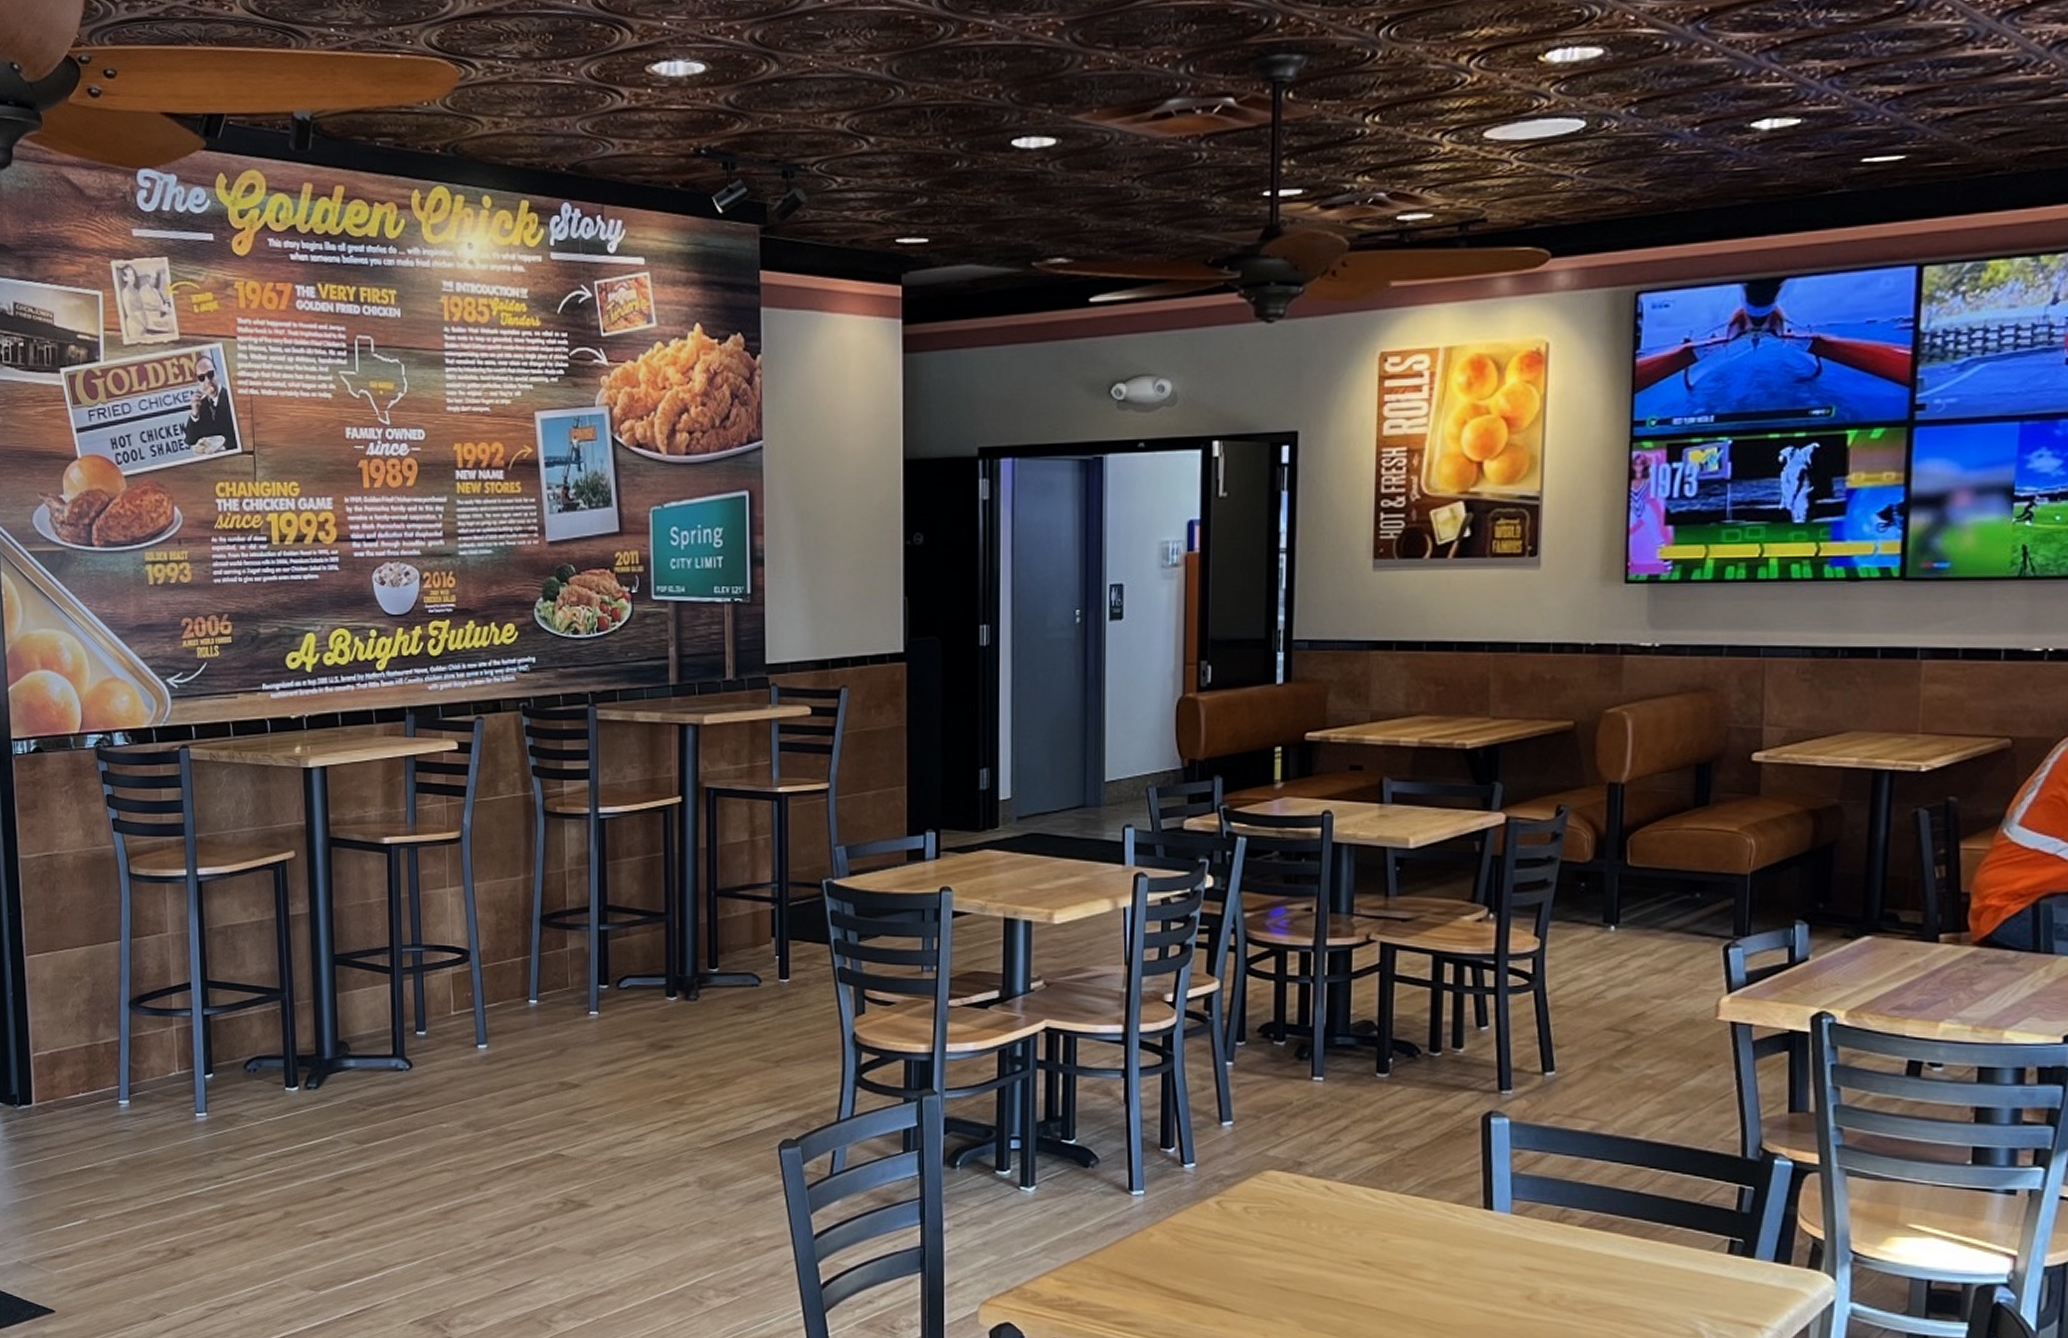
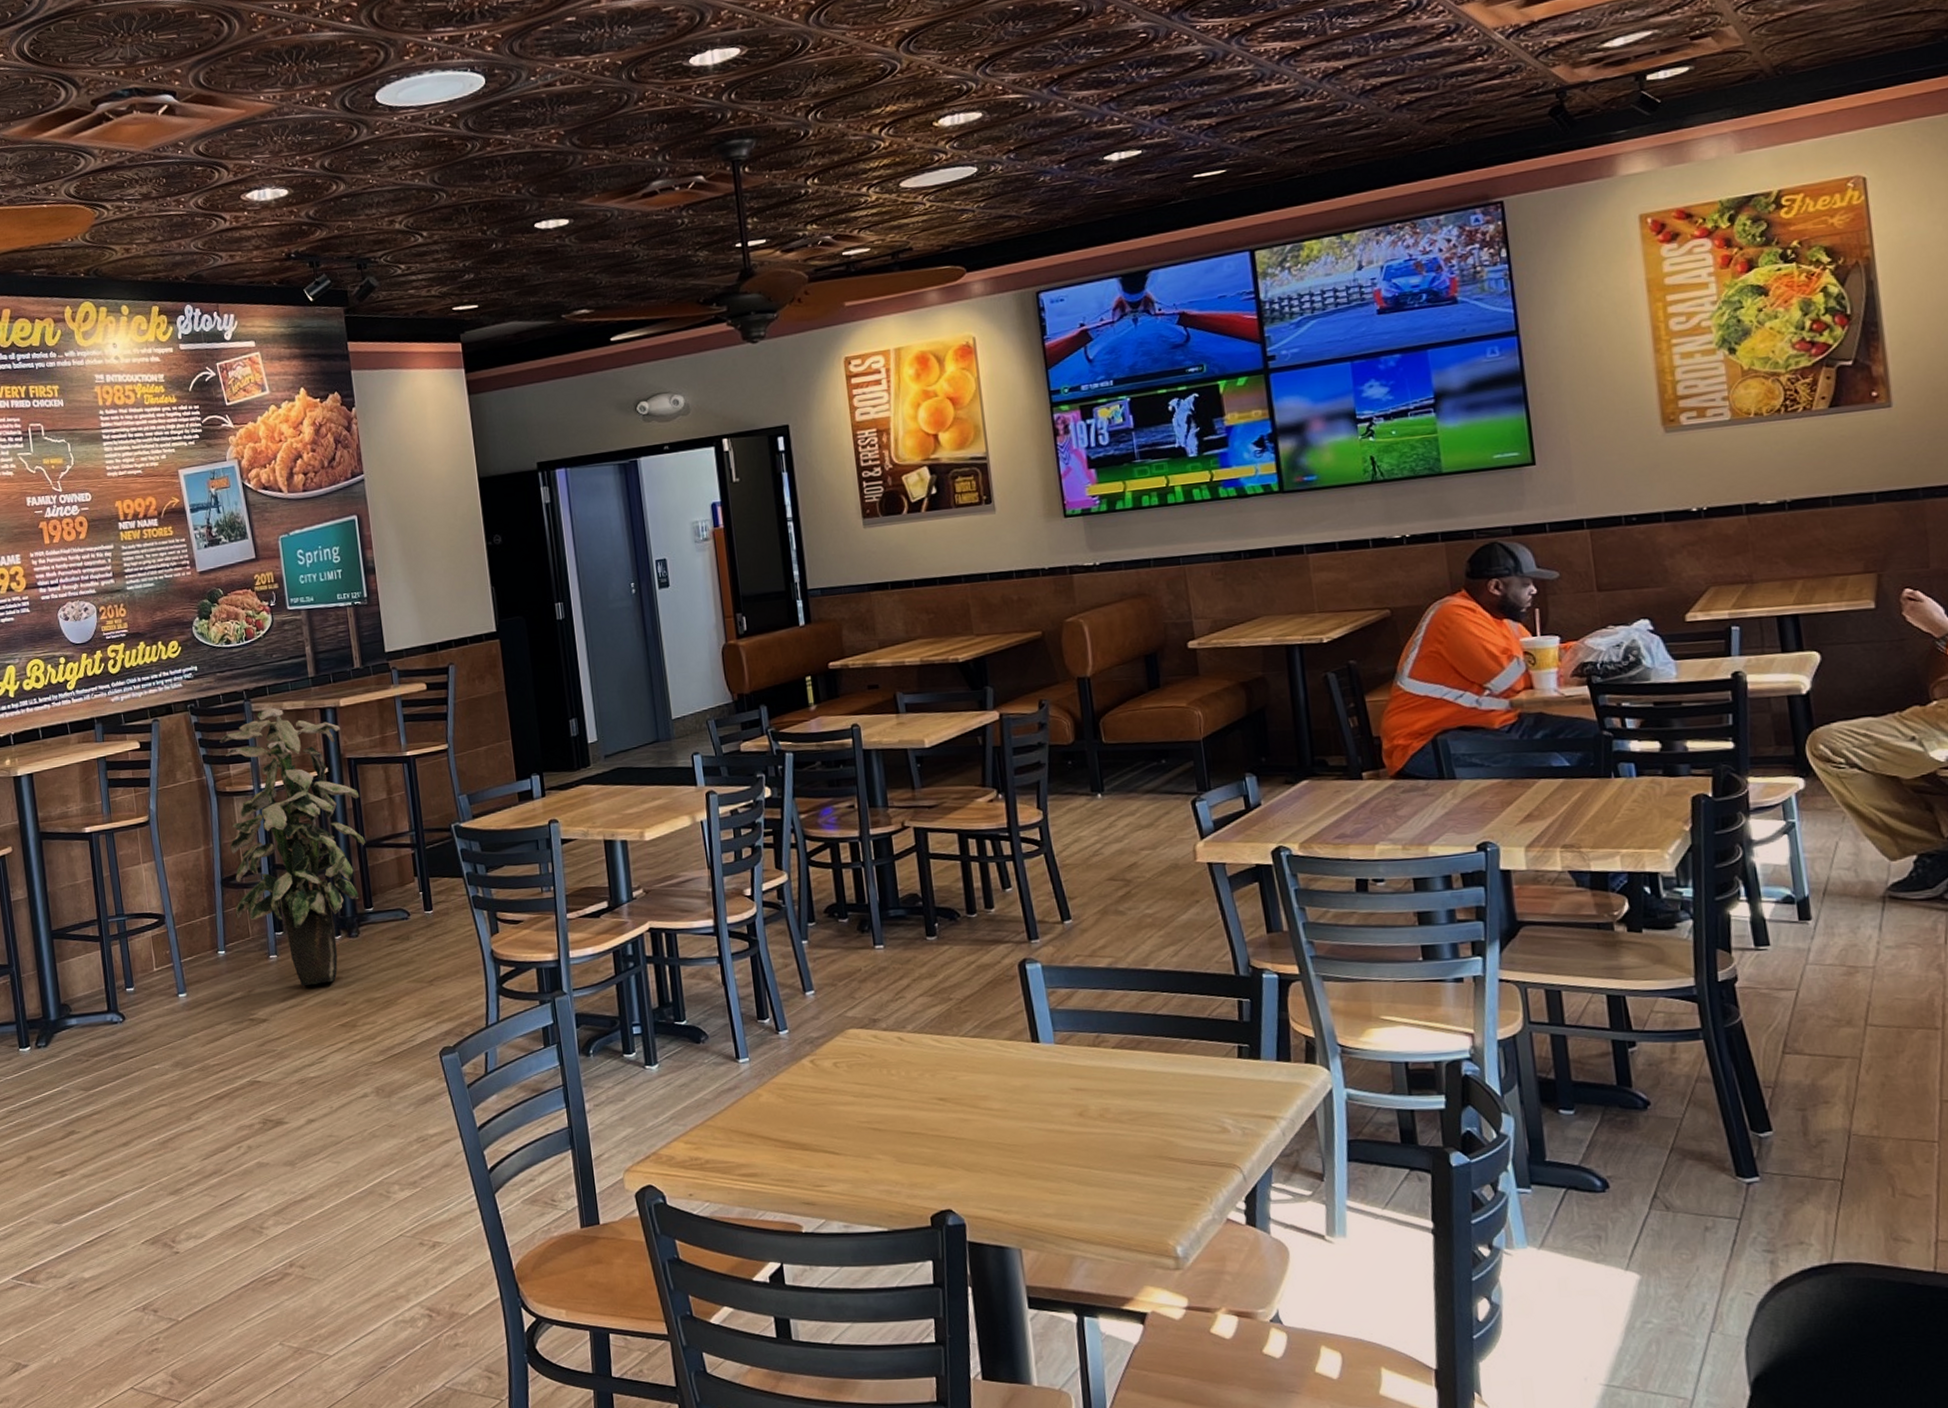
indoor plant: none [554,718,717,1052] -> present [219,708,365,987]

